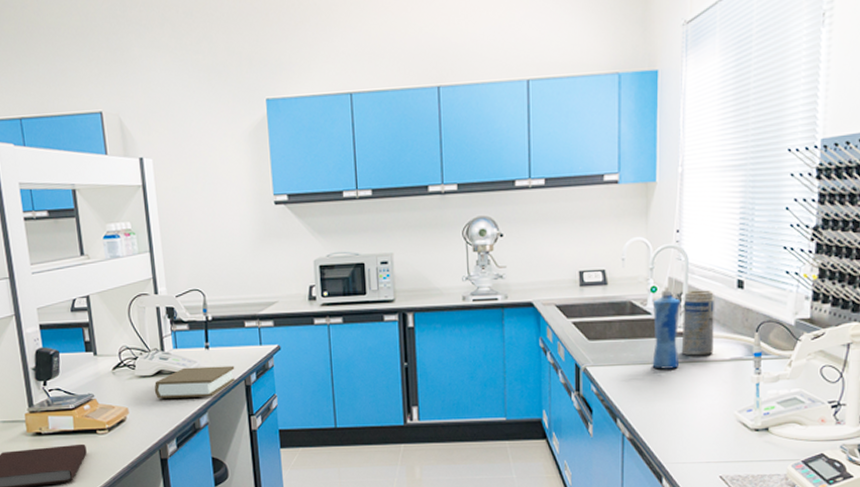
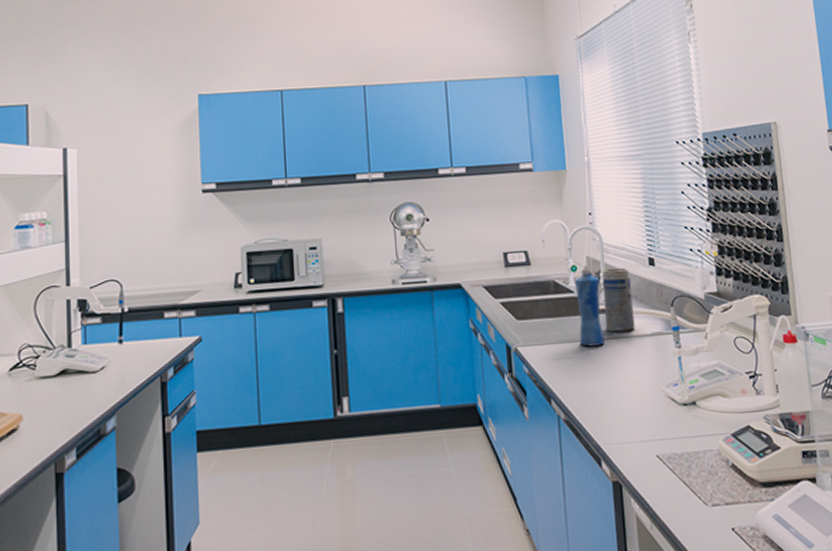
book: present [154,365,236,399] -> none [55,360,151,402]

